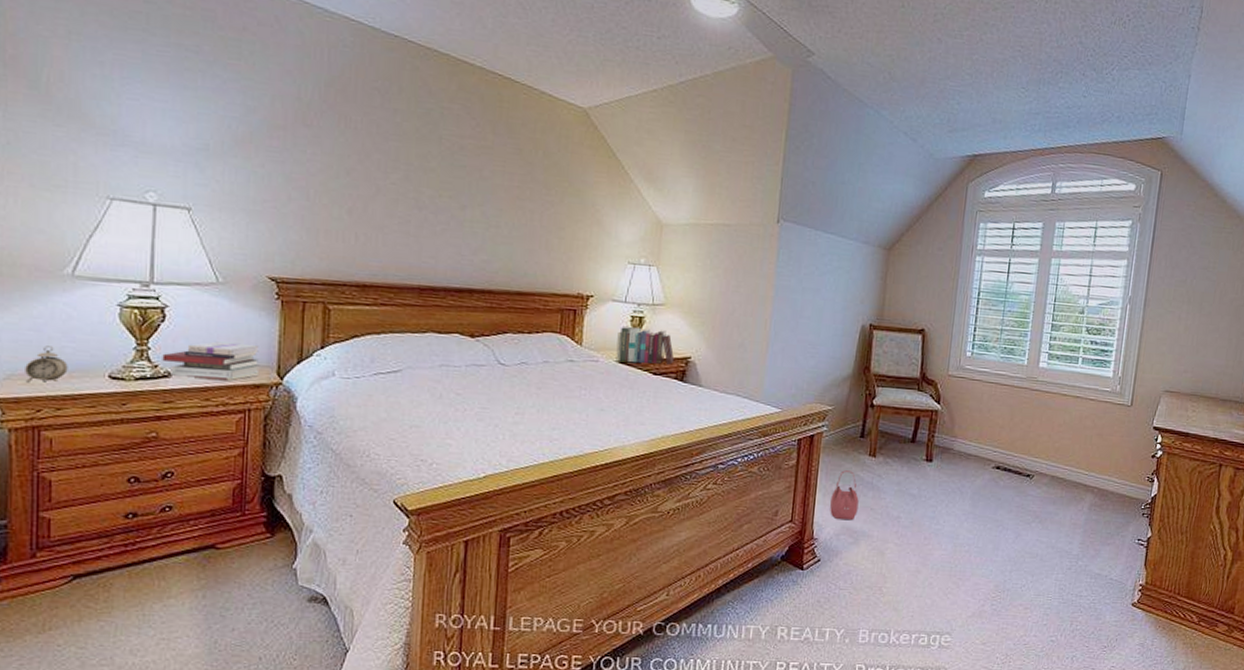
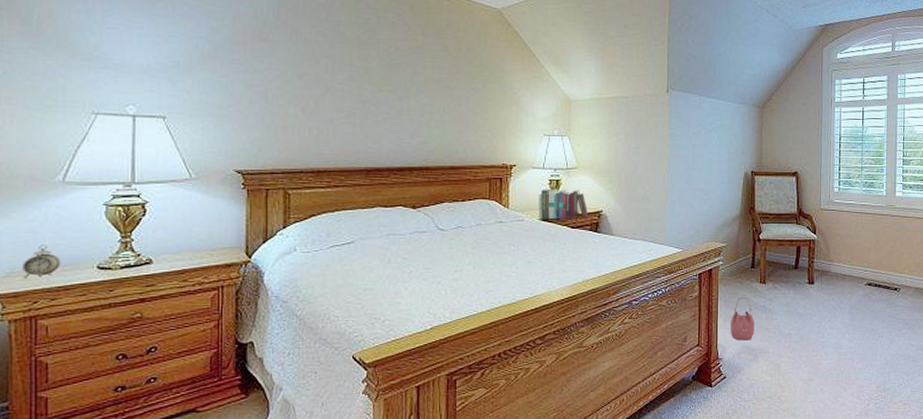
books: present [162,341,260,381] -> none [144,229,230,263]

